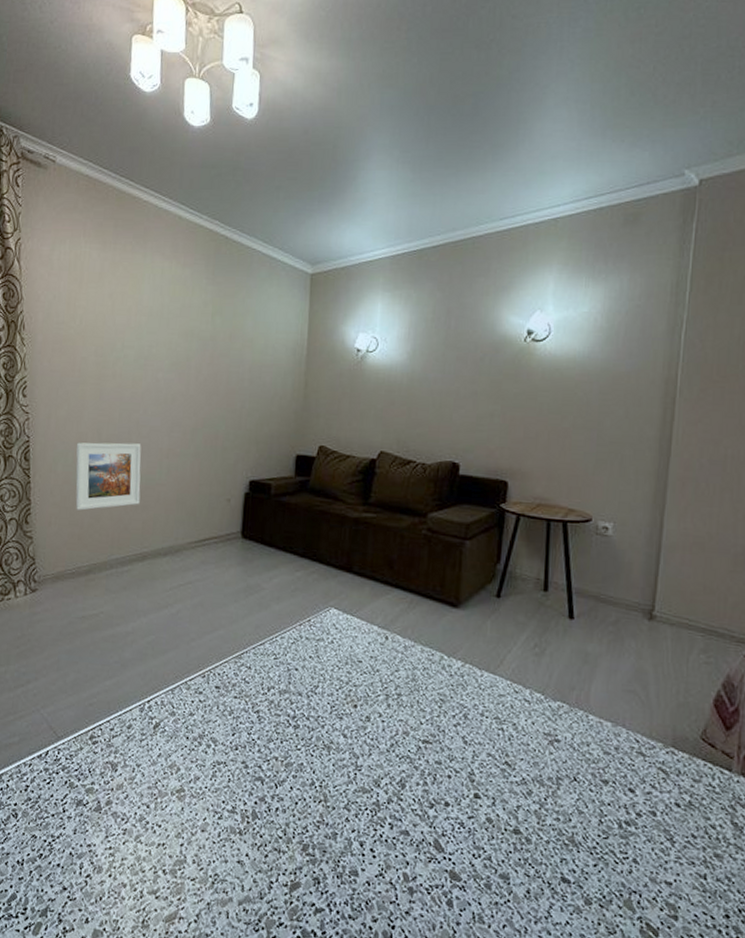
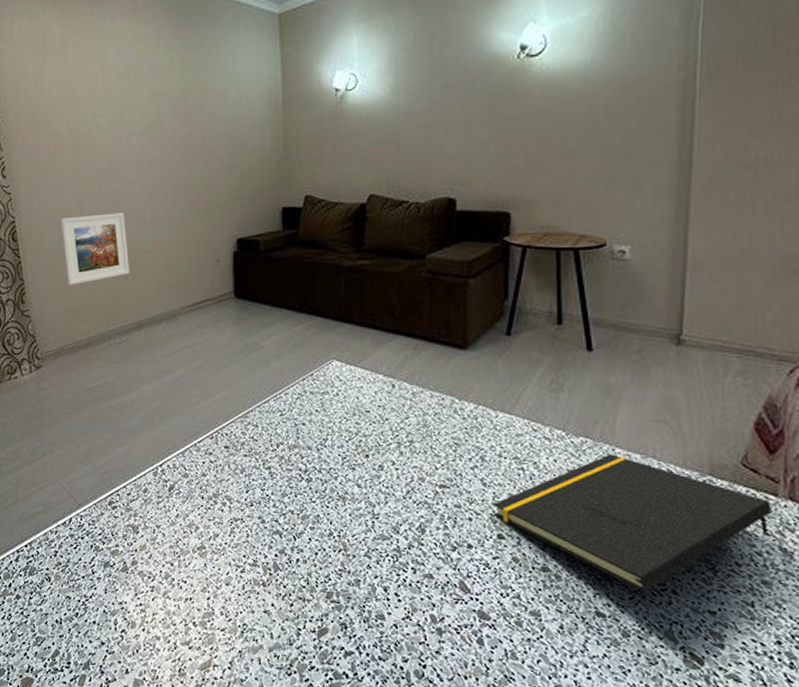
notepad: none [472,720,726,860] -> present [493,454,771,592]

